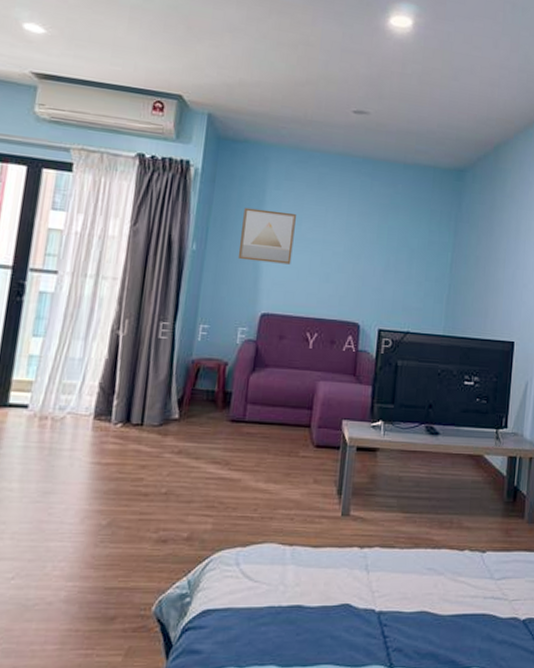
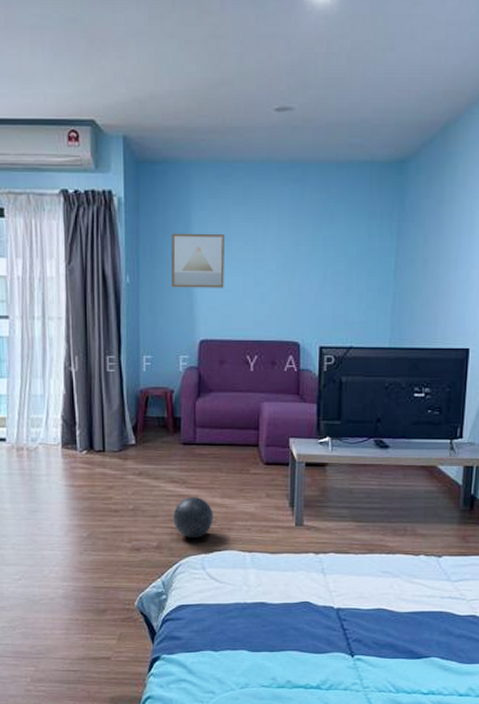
ball: none [209,481,256,528] -> present [173,497,213,538]

